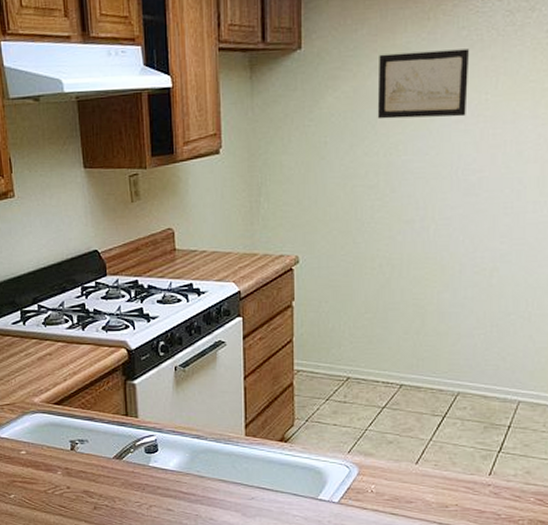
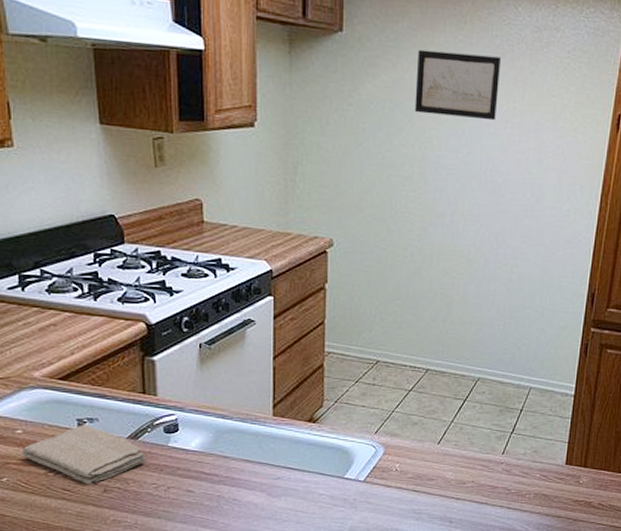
washcloth: none [26,445,130,503] -> present [22,424,146,485]

